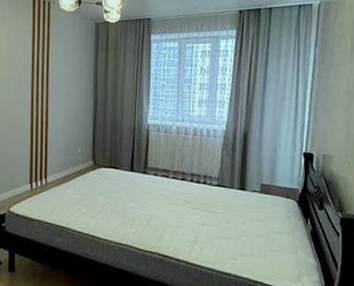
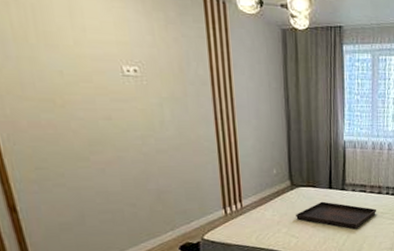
serving tray: none [96,184,179,215] -> present [296,201,376,229]

